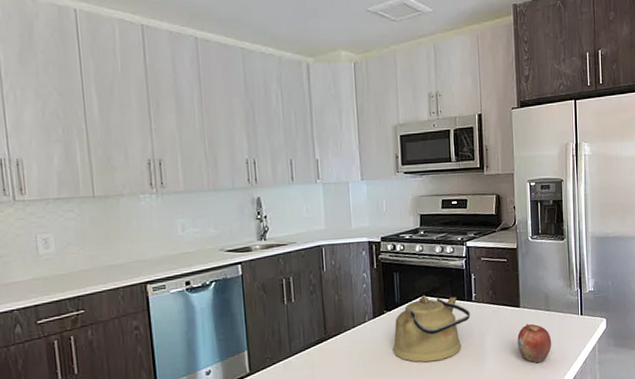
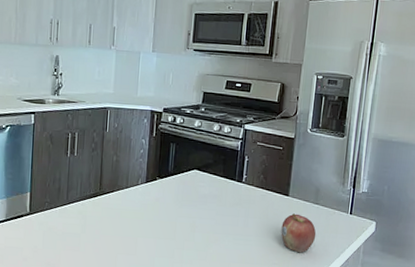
kettle: present [392,295,471,362] -> none [159,168,239,233]

